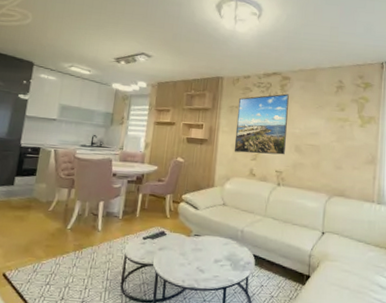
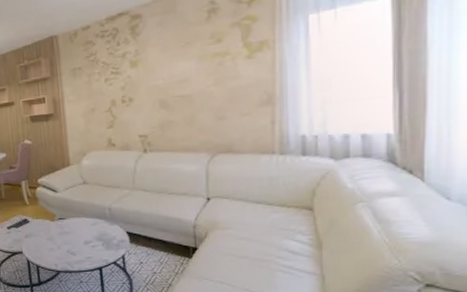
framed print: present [234,93,289,155] -> none [80,37,149,122]

